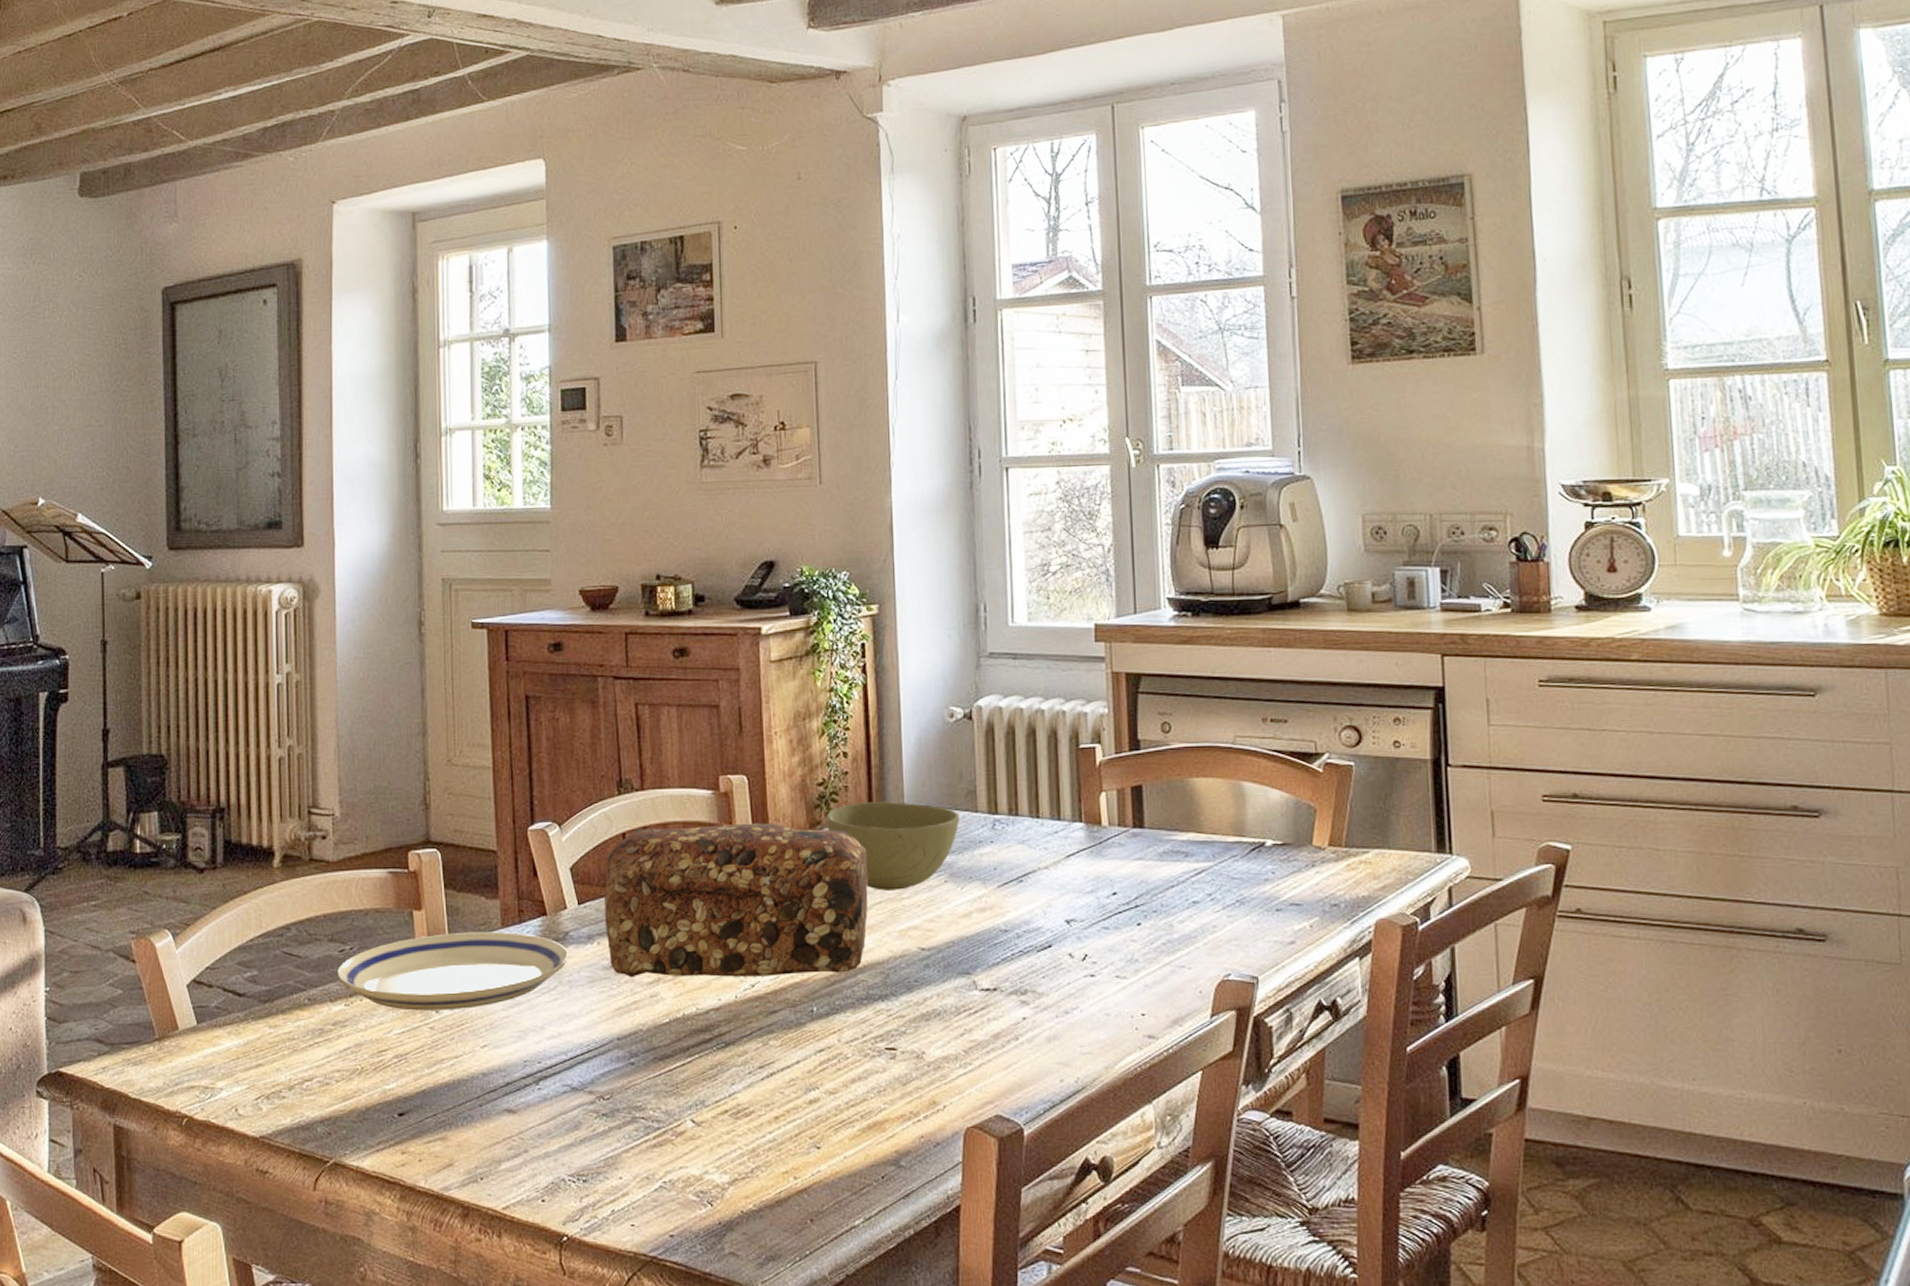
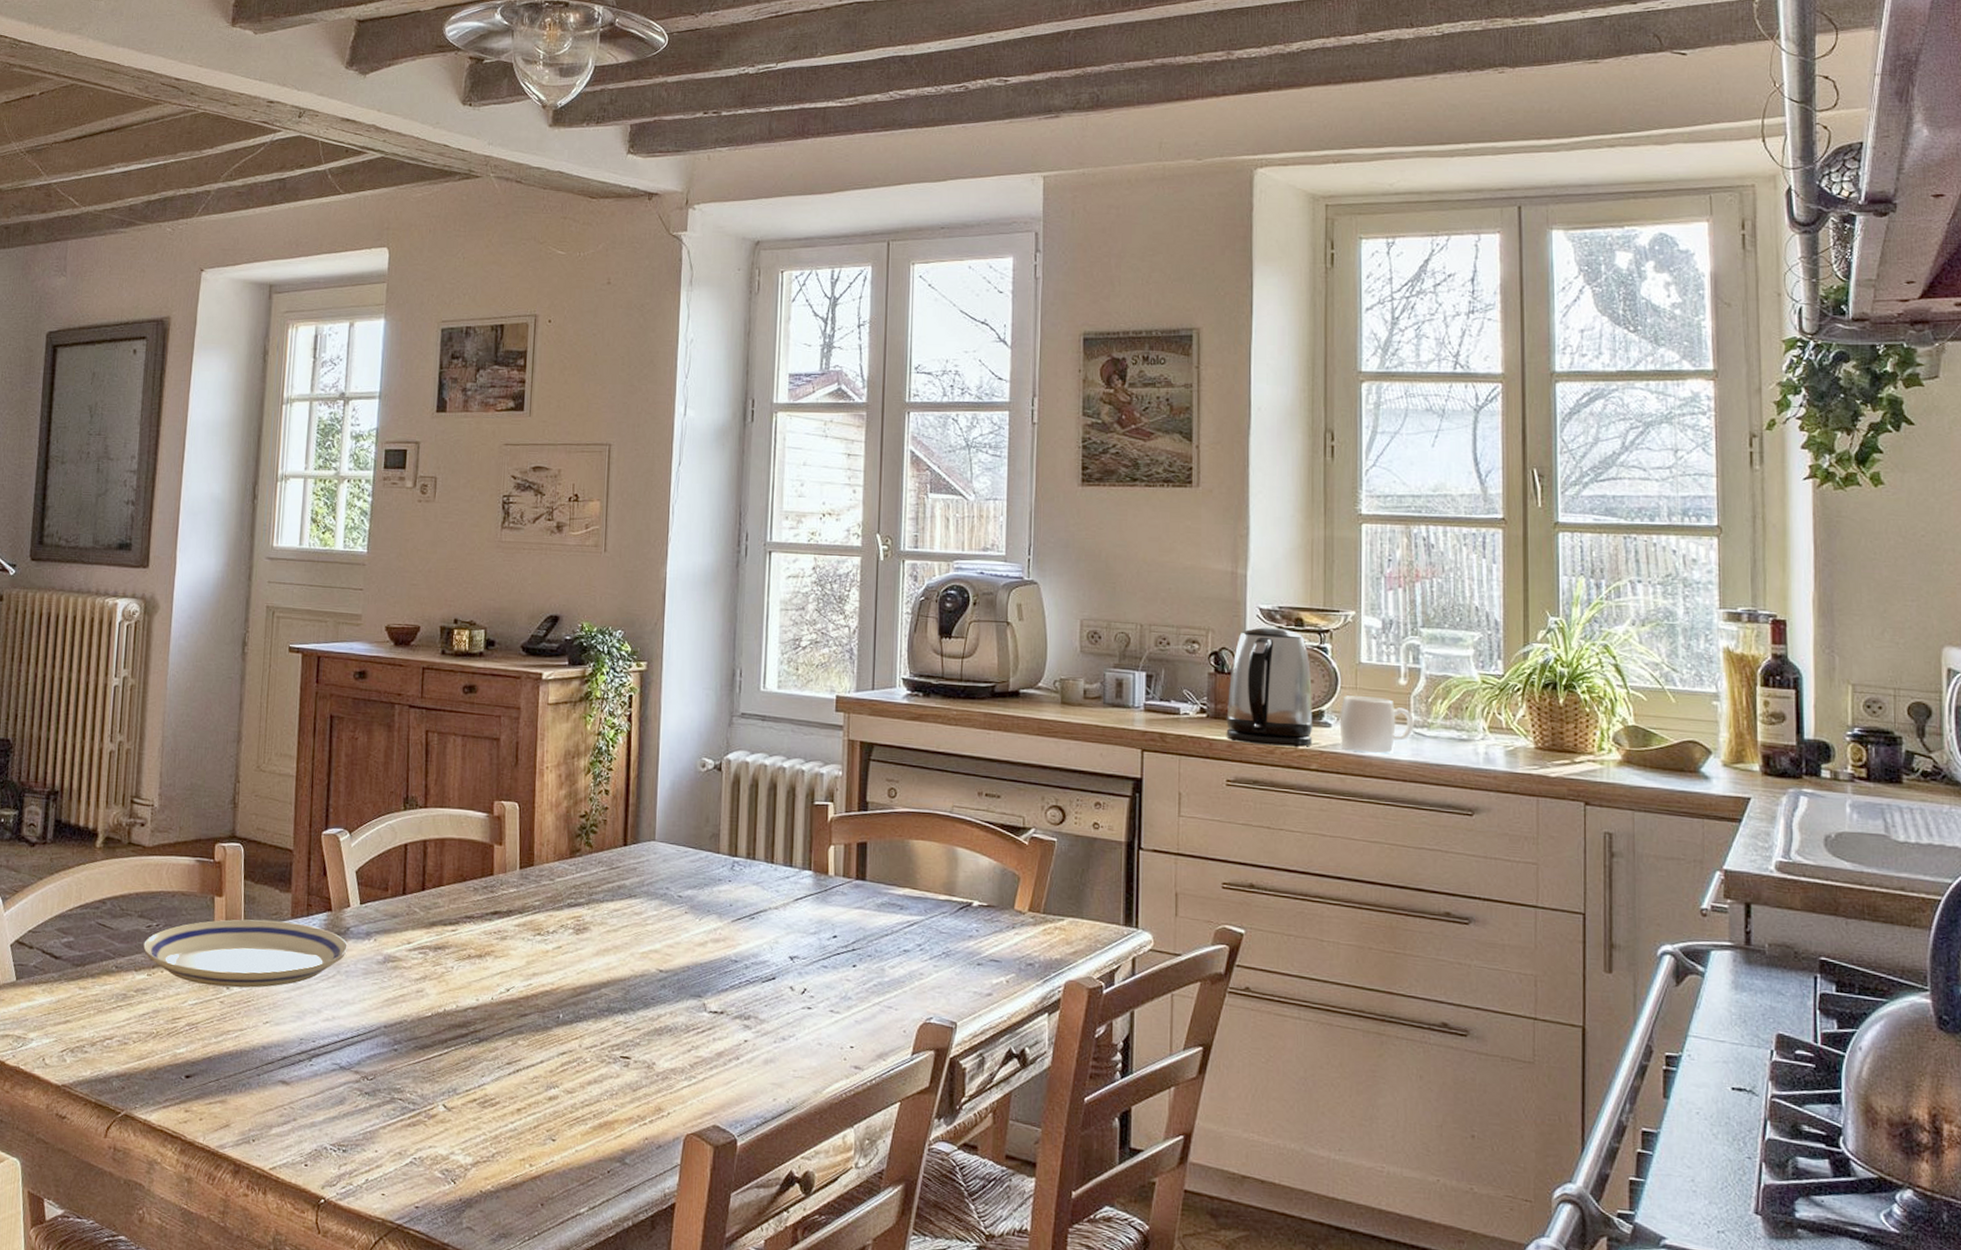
bread loaf: present [604,822,868,978] -> none [382,842,619,986]
bowl: present [826,802,960,891] -> none [585,835,704,917]
kettle: none [1533,505,1631,639] -> present [1226,627,1313,748]
mug: none [1659,573,1743,637] -> present [1339,695,1414,754]

